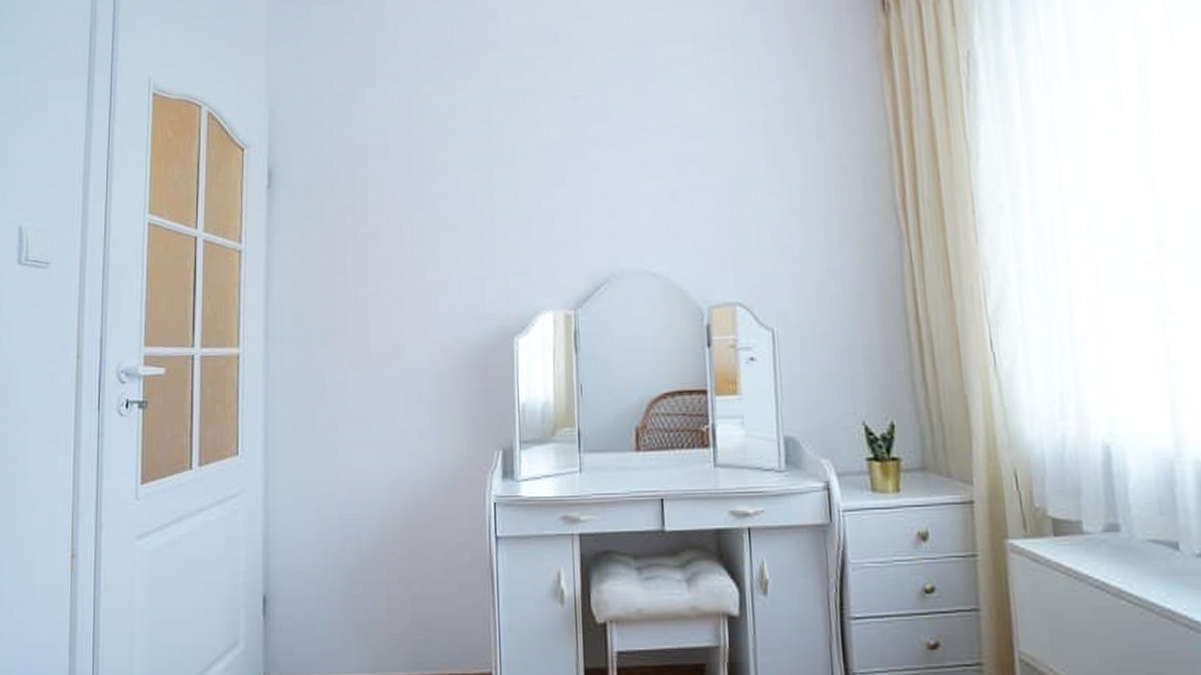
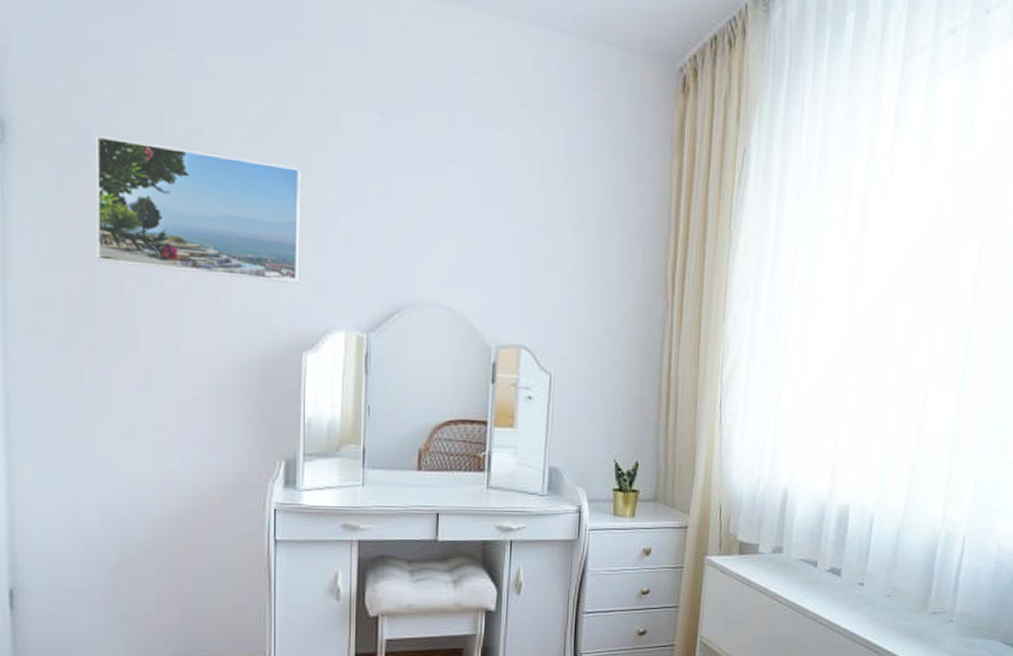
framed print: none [337,163,507,276] -> present [95,136,300,285]

